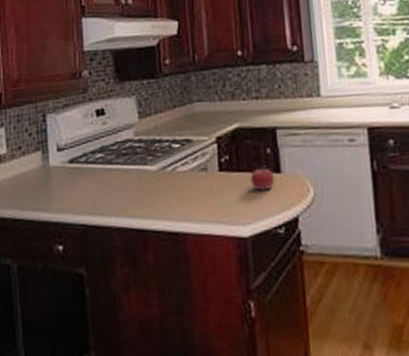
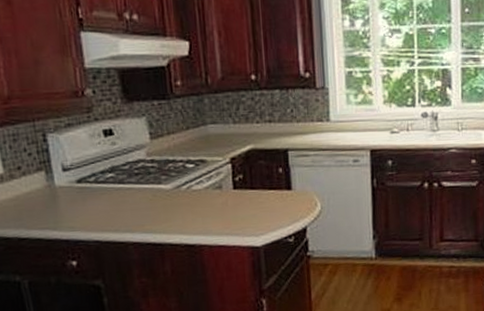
fruit: present [250,165,275,191] -> none [263,183,286,206]

